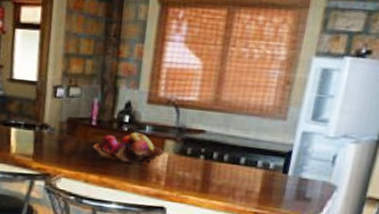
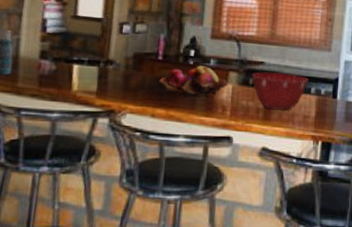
mixing bowl: none [190,141,256,184] -> present [252,71,309,111]

